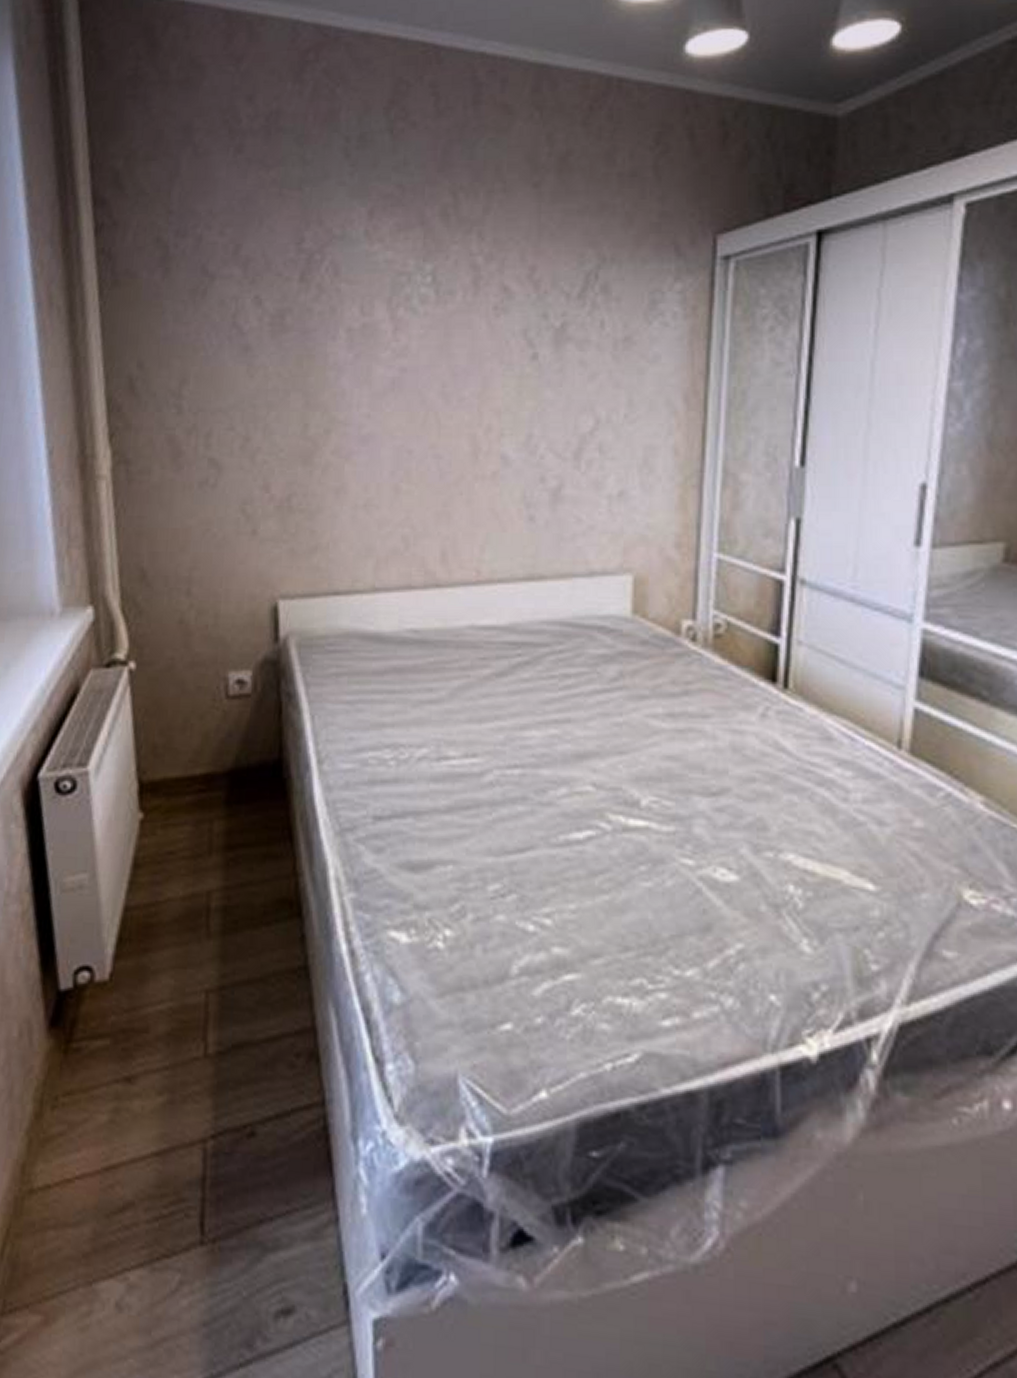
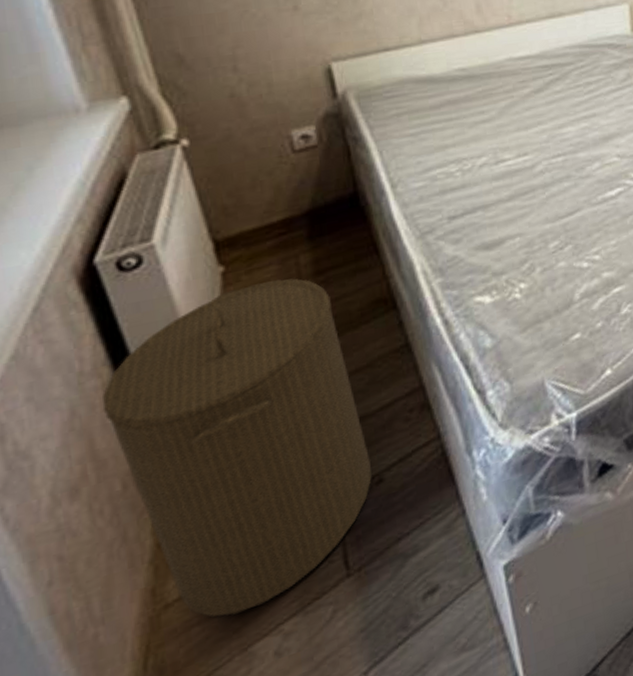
laundry hamper: none [17,842,247,1235] -> present [102,278,372,618]

